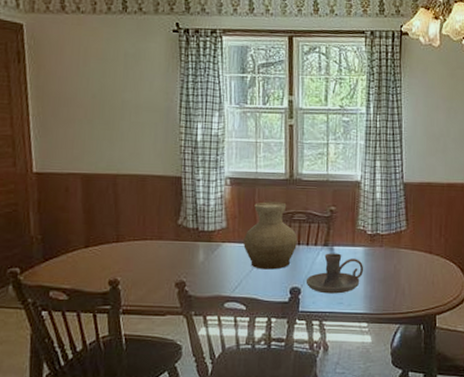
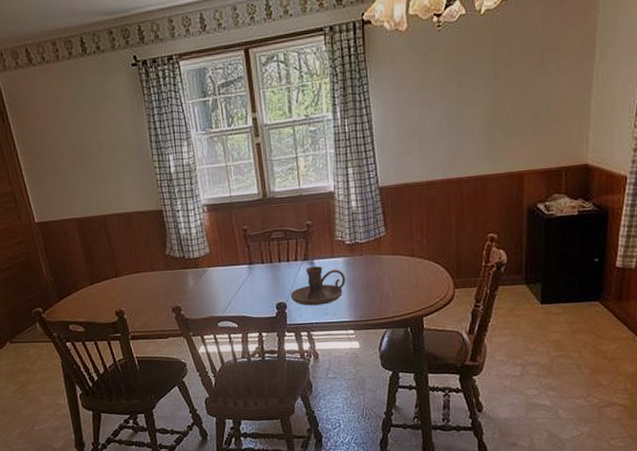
vase: present [243,201,297,270] -> none [227,222,278,289]

